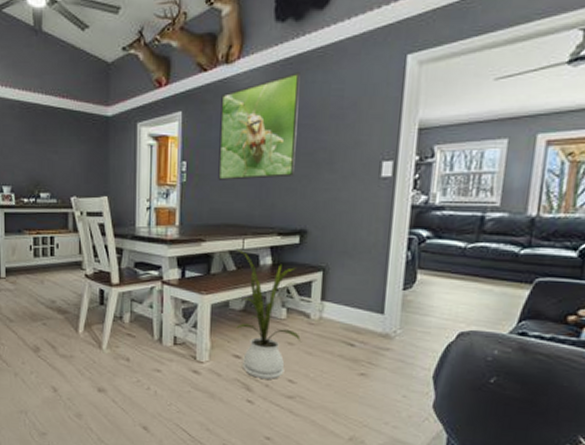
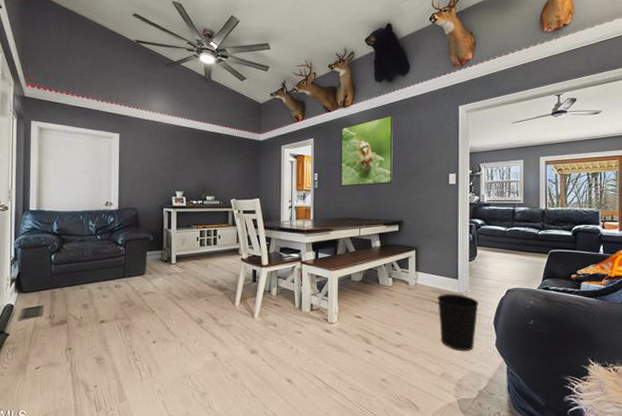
house plant: present [236,249,301,379] -> none [355,236,403,333]
wastebasket: none [350,333,413,411] -> present [437,294,479,351]

